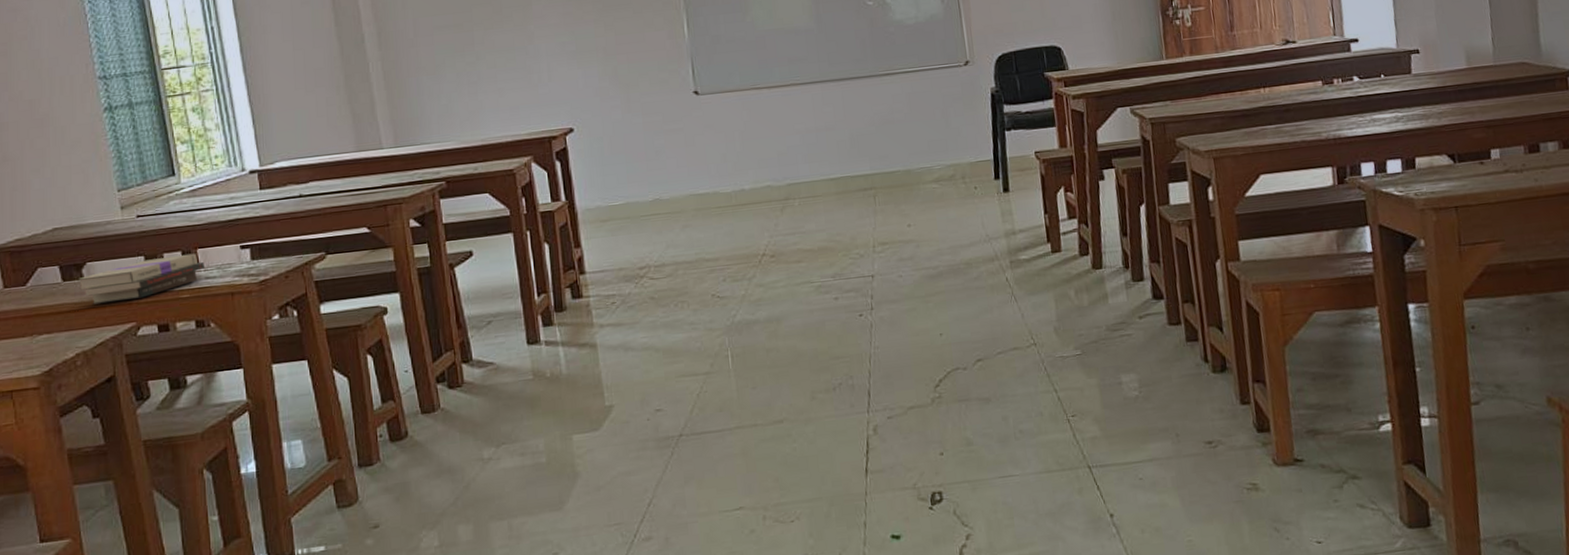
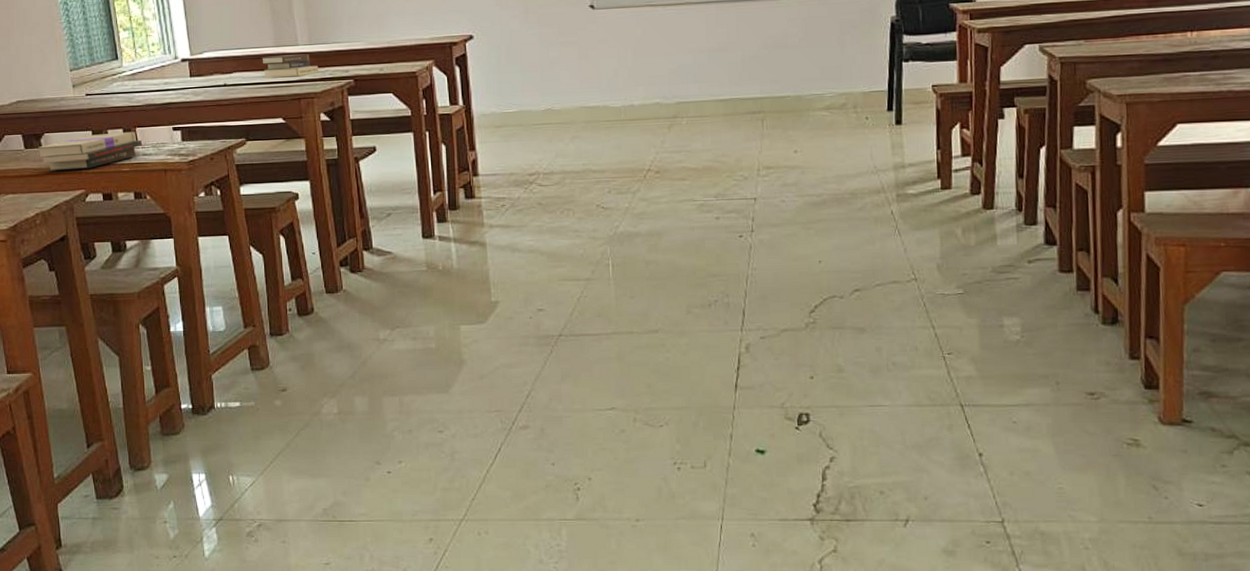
books: none [342,157,407,185] -> present [262,54,319,78]

